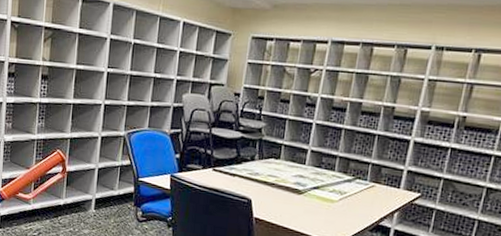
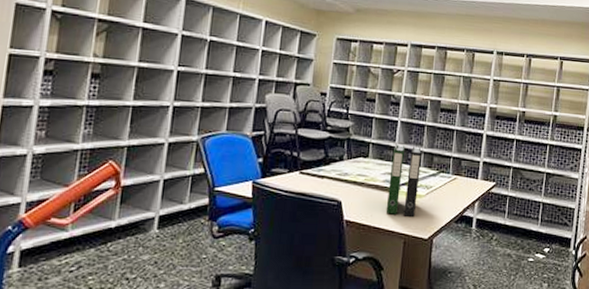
binder: none [295,148,337,221] -> present [385,145,422,217]

